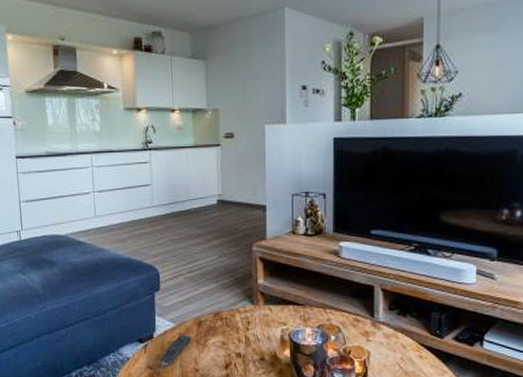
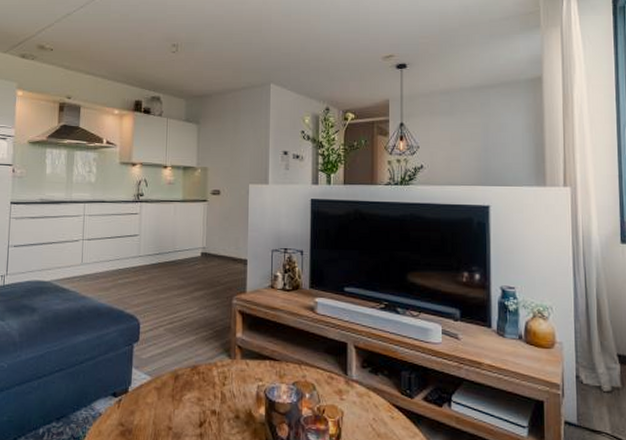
remote control: present [160,335,192,366] -> none [133,389,168,424]

